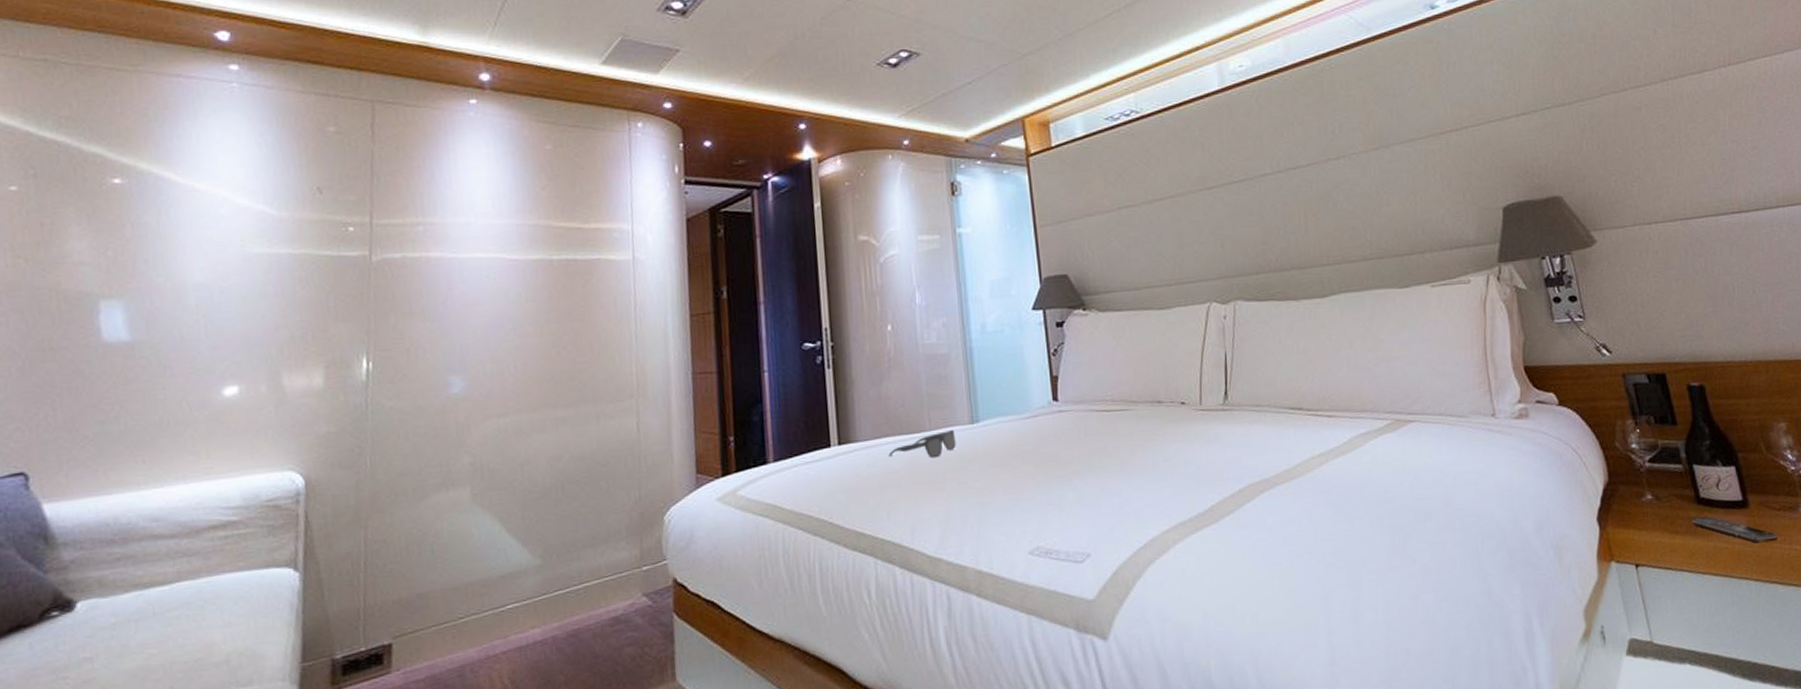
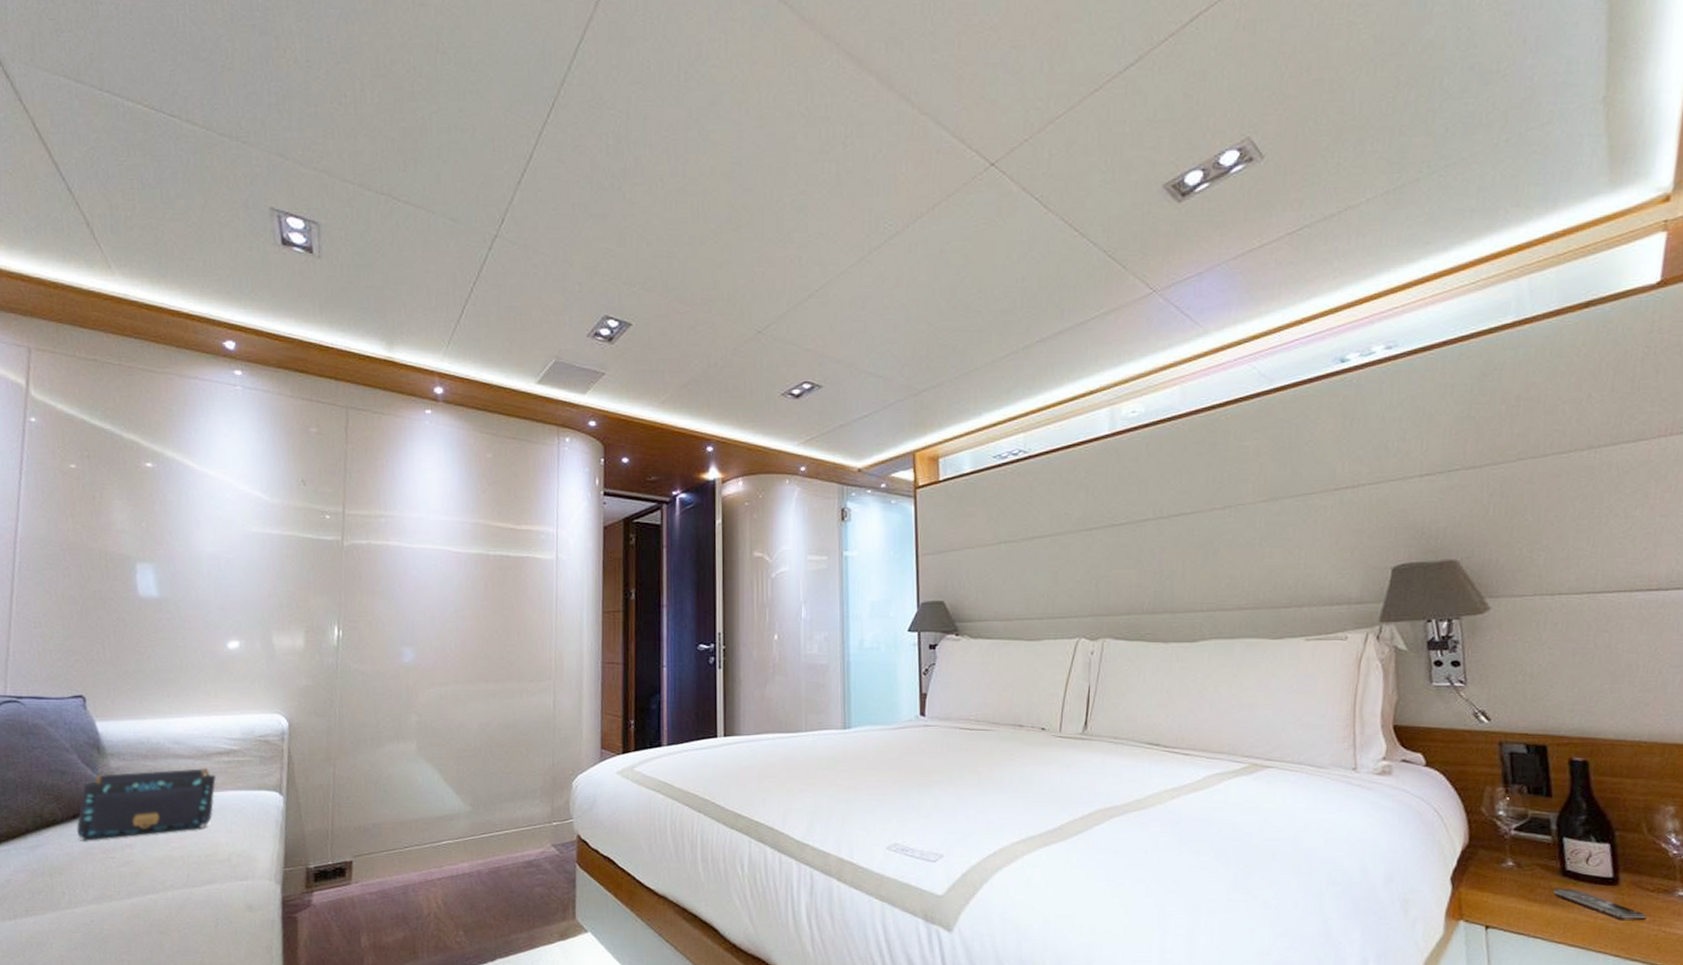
handbag: none [13,547,209,660] -> present [76,767,216,841]
sunglasses: present [888,429,956,459] -> none [767,732,828,756]

